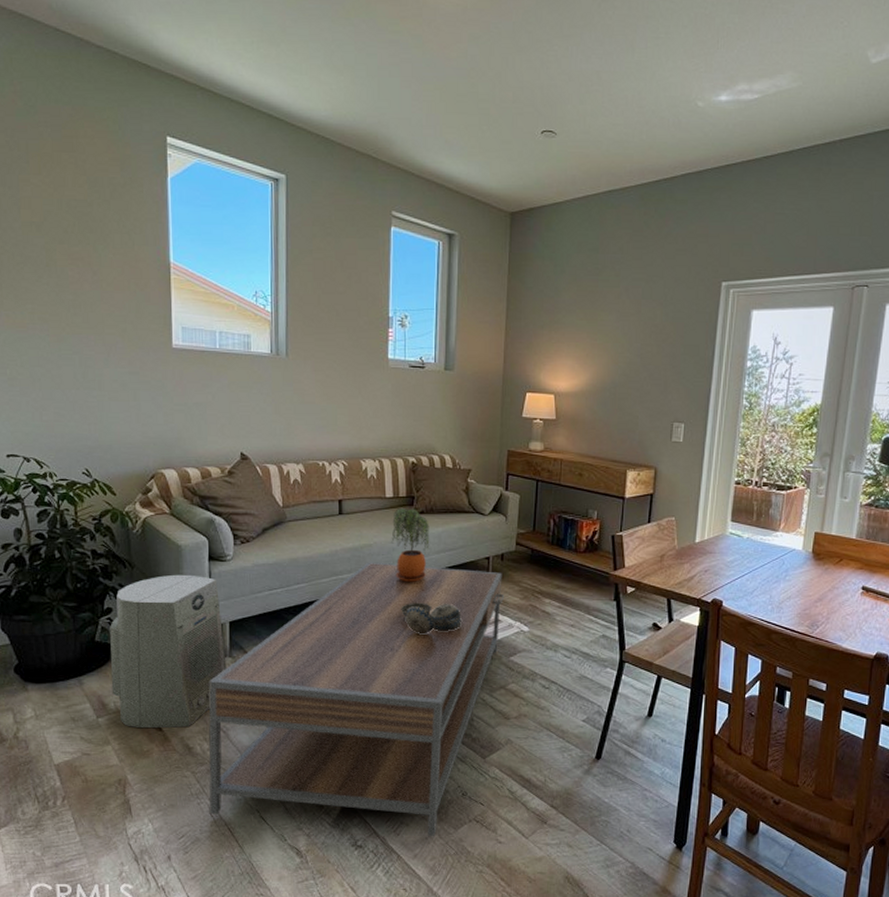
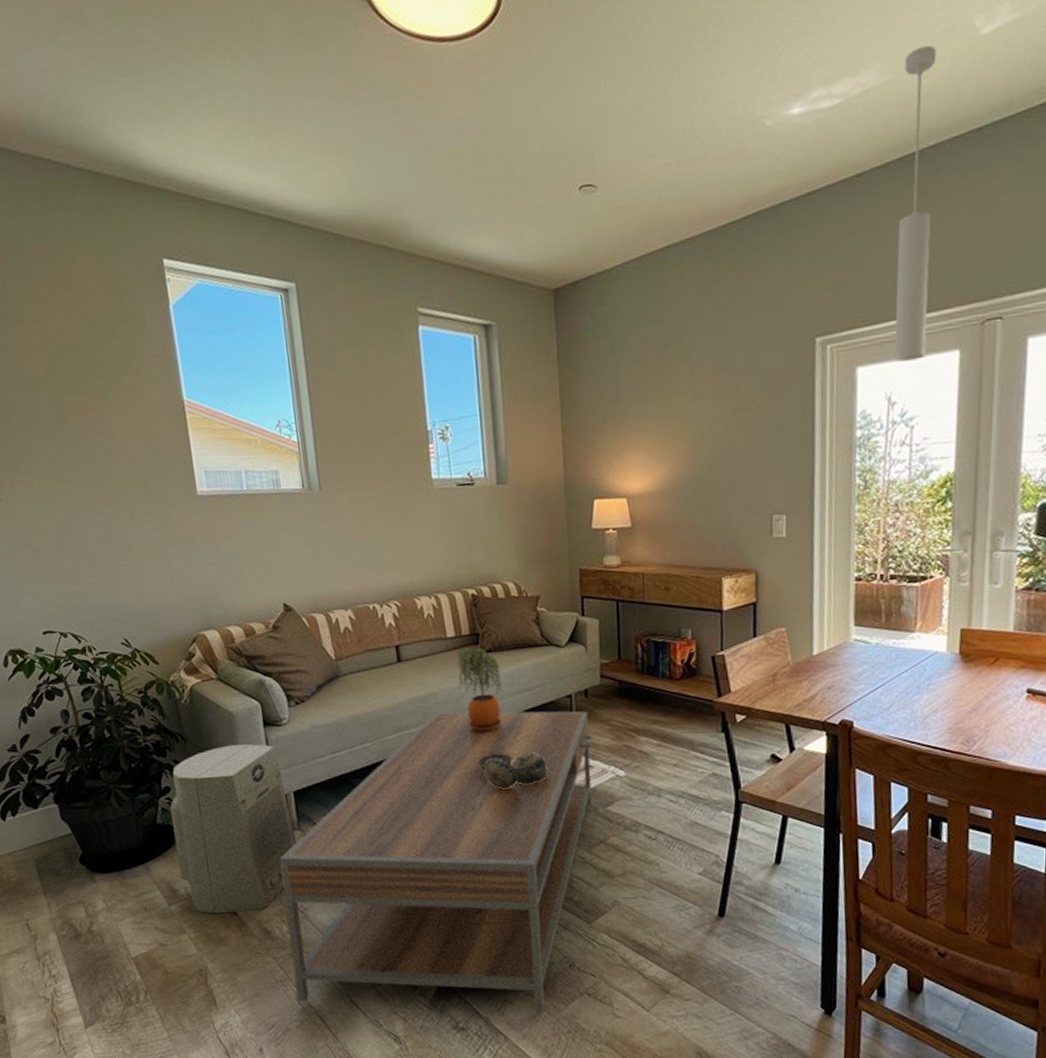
pendant light: none [782,64,836,311] -> present [894,45,937,362]

